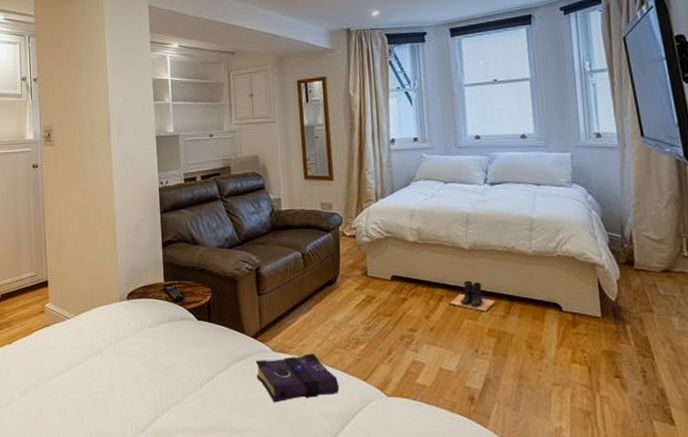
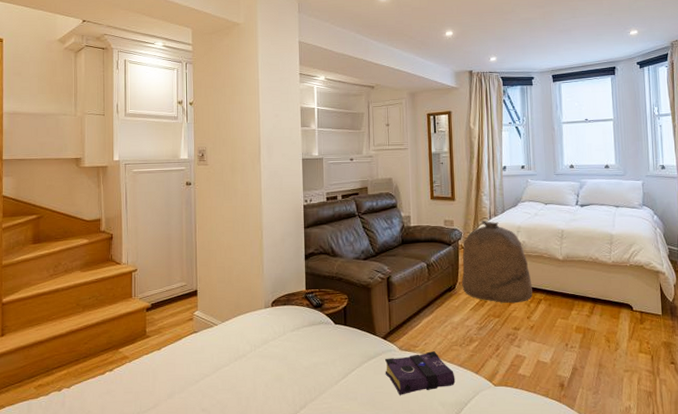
bag: none [344,202,432,301] -> present [462,220,532,304]
boots: present [449,280,496,312] -> none [546,286,582,313]

